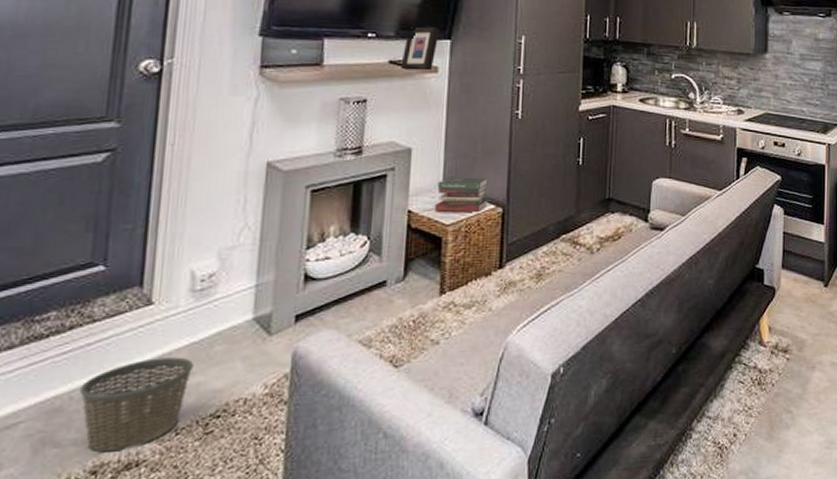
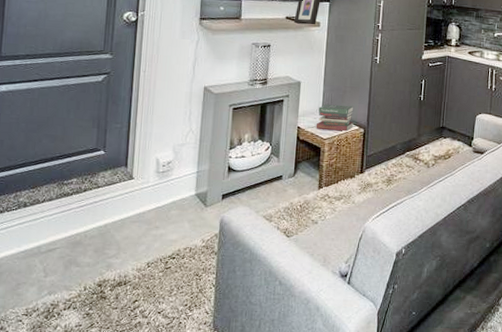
basket: present [79,357,194,453] -> none [90,215,159,274]

